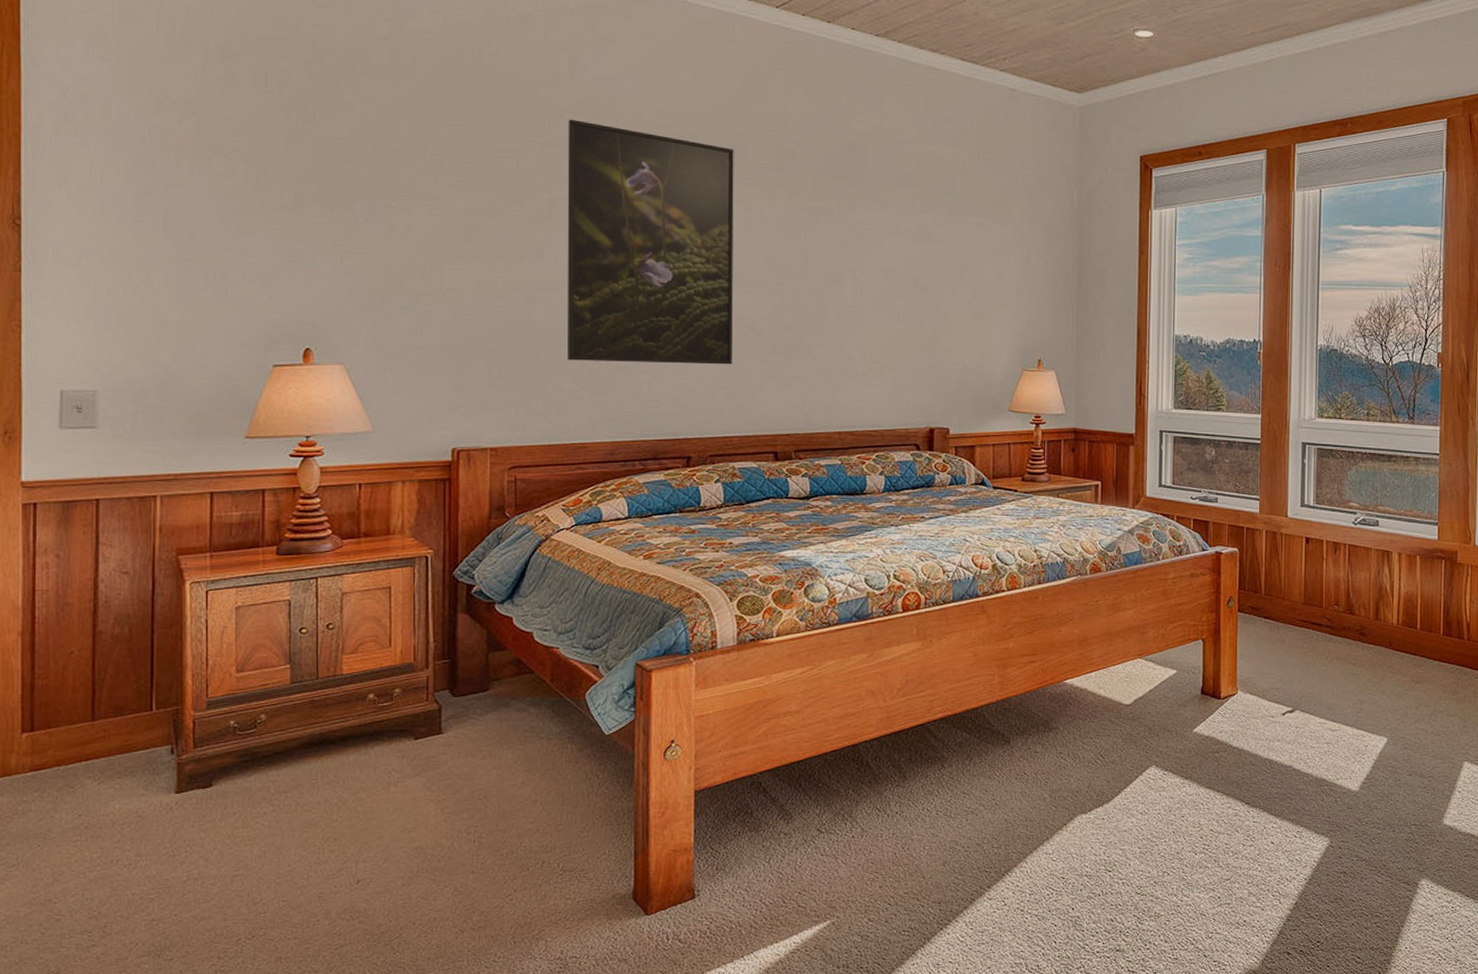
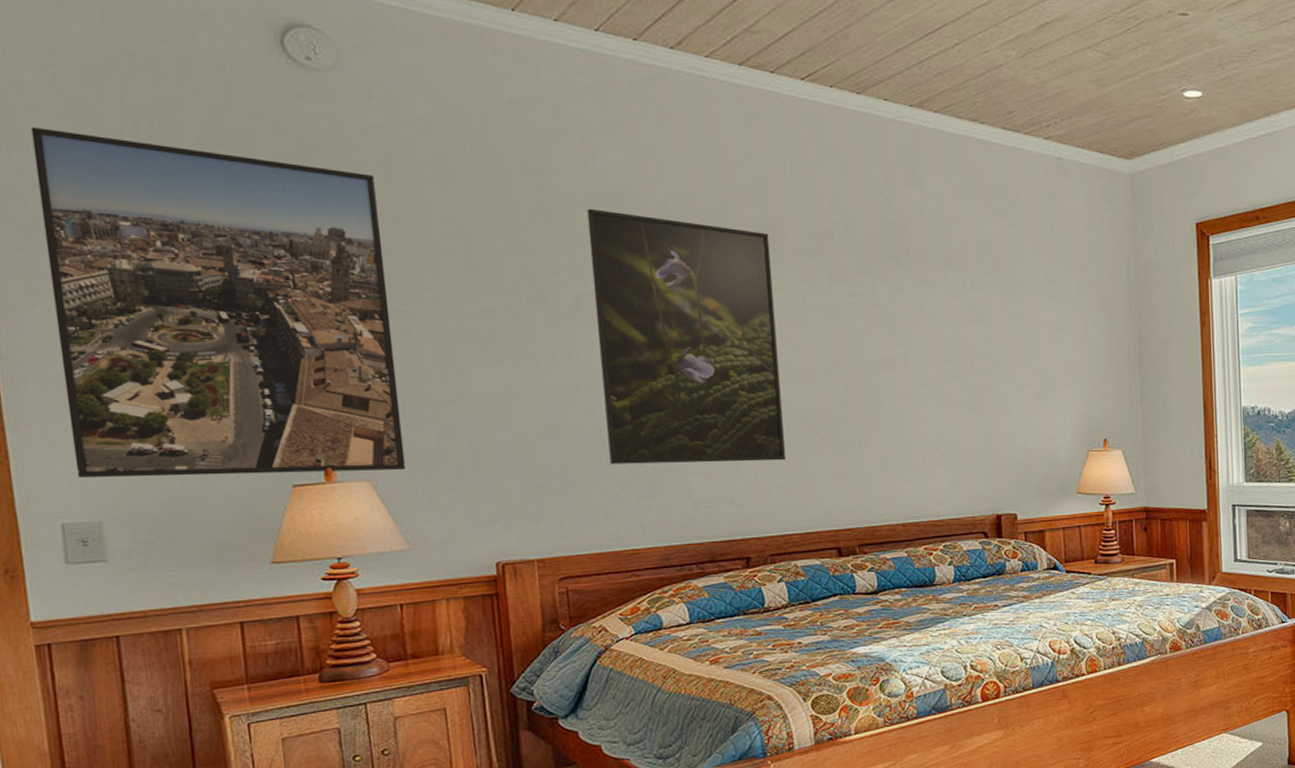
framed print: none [79,25,379,355] -> present [30,127,406,478]

